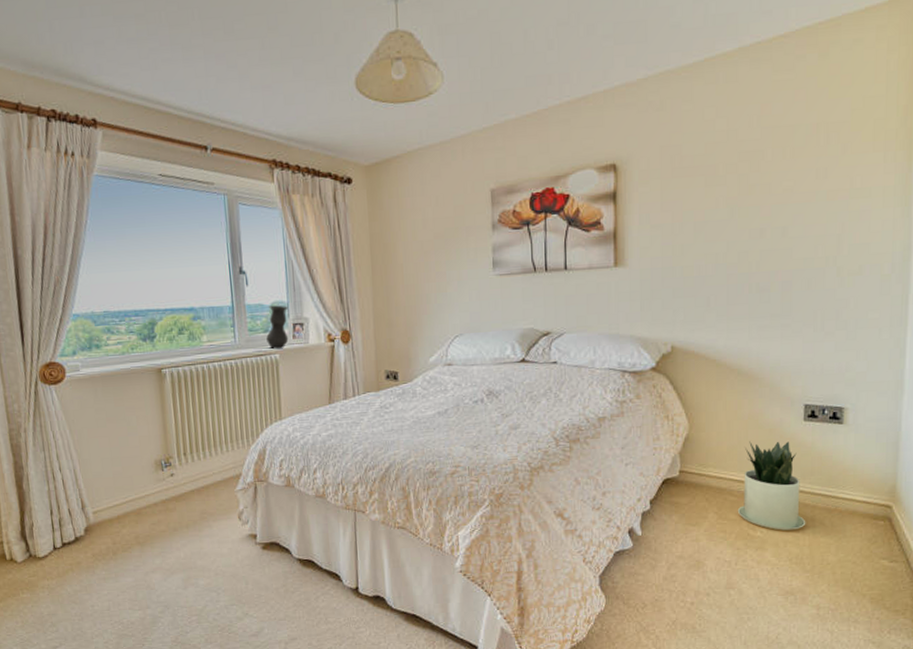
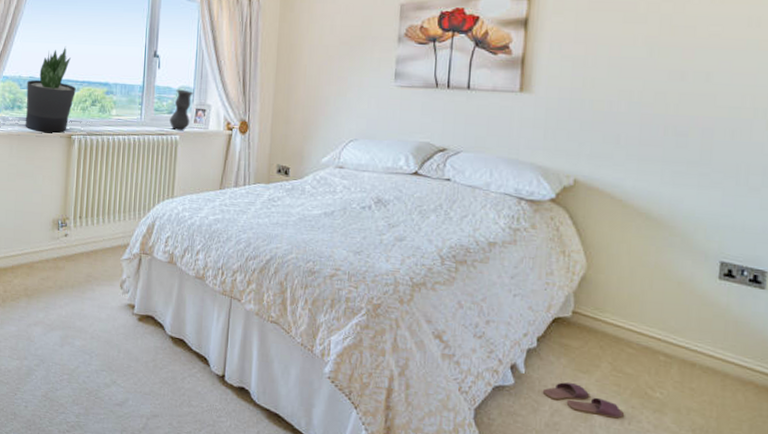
planter: none [101,273,159,371] -> present [25,46,76,134]
slippers: none [658,537,732,562] -> present [542,382,625,419]
planter: present [737,441,806,532] -> none [635,292,715,399]

